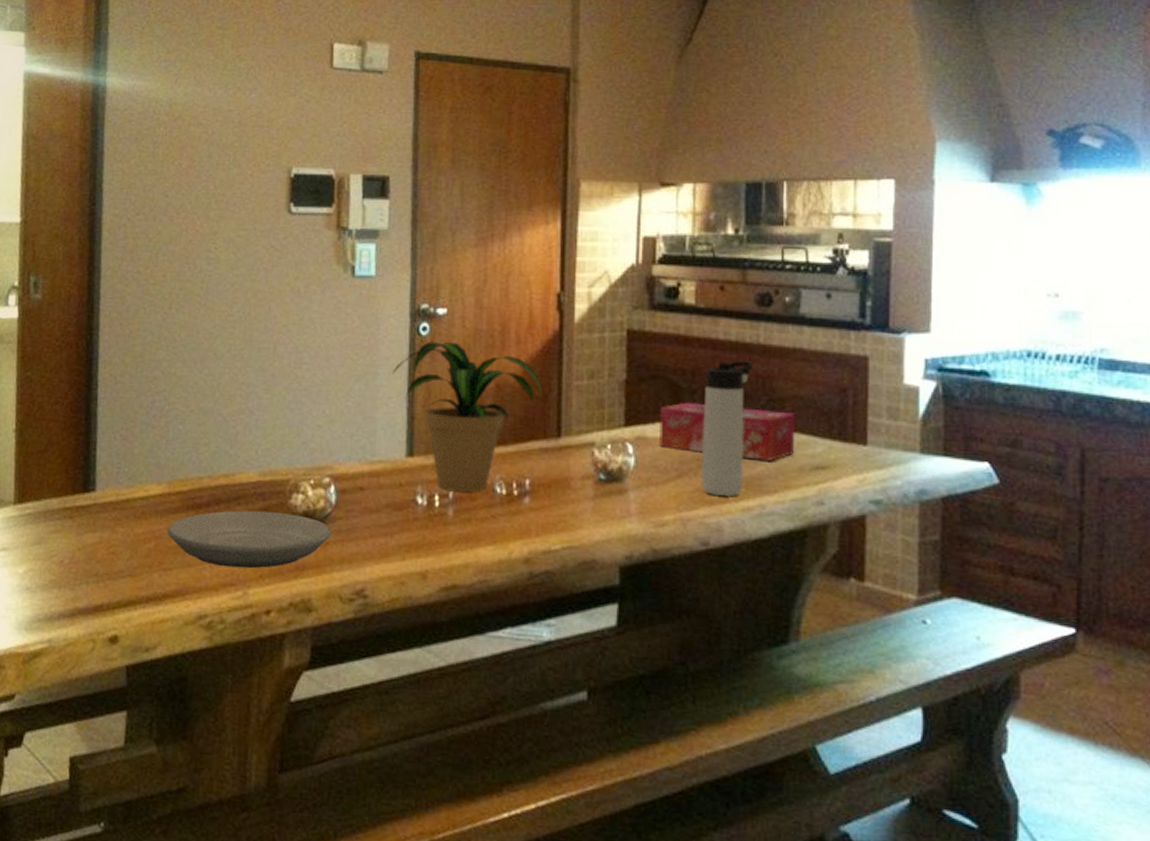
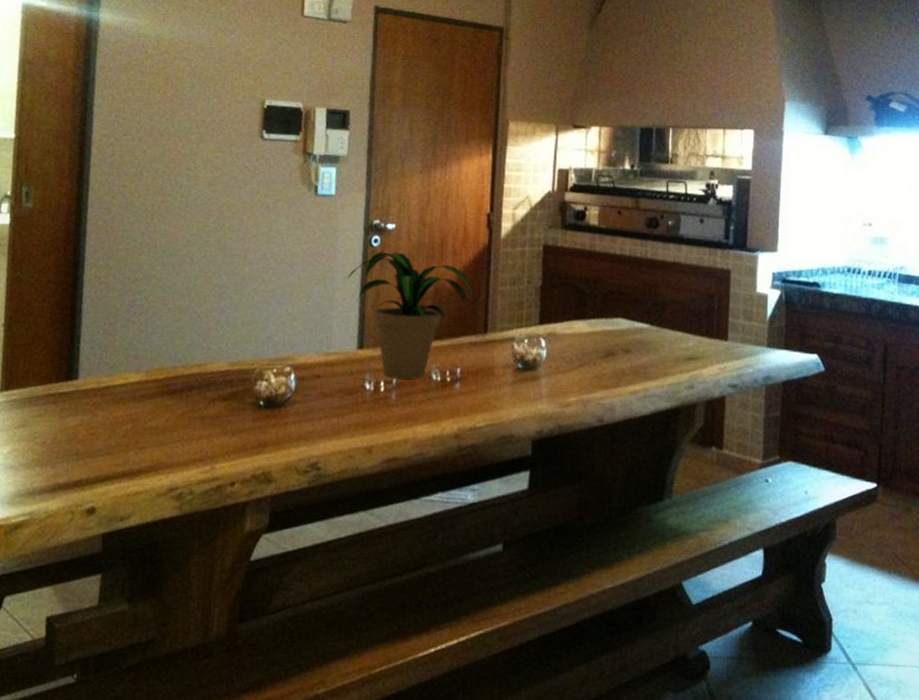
plate: present [167,510,330,569] -> none [143,395,290,446]
tissue box: present [659,402,796,461] -> none [566,305,674,353]
thermos bottle: present [700,361,754,496] -> none [598,272,642,382]

